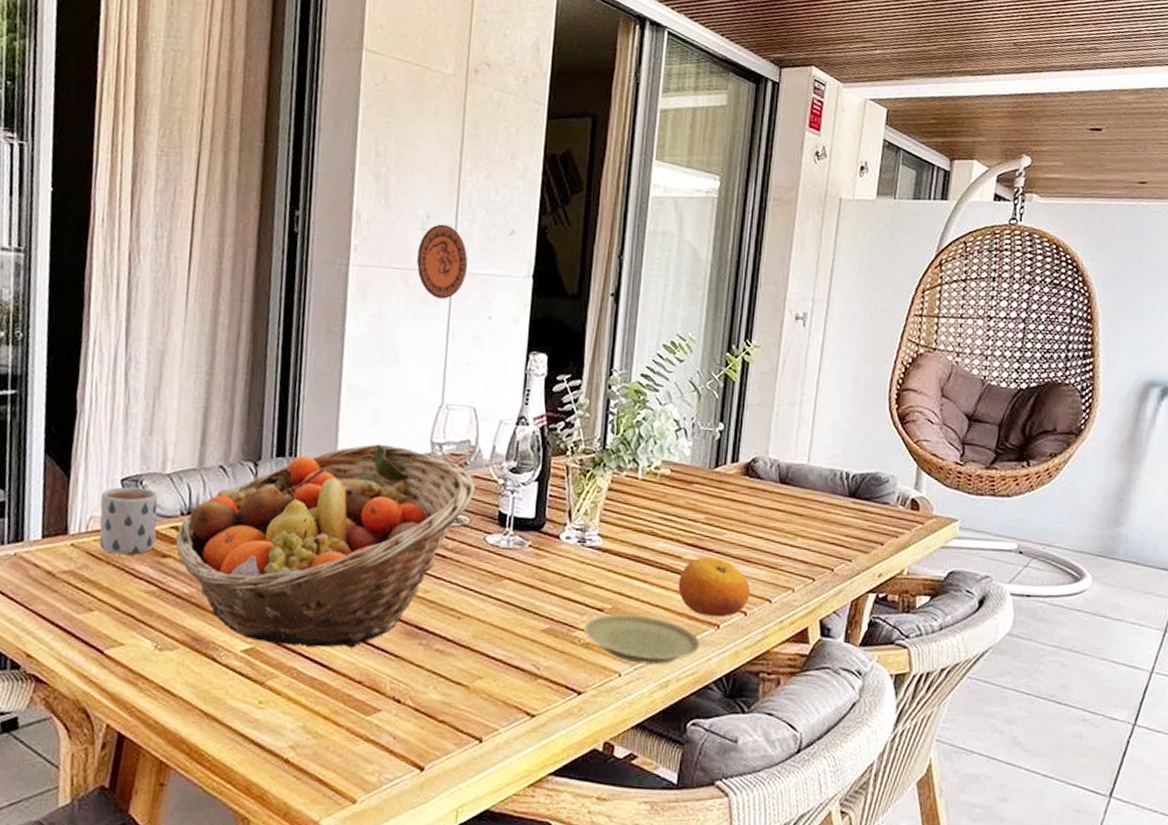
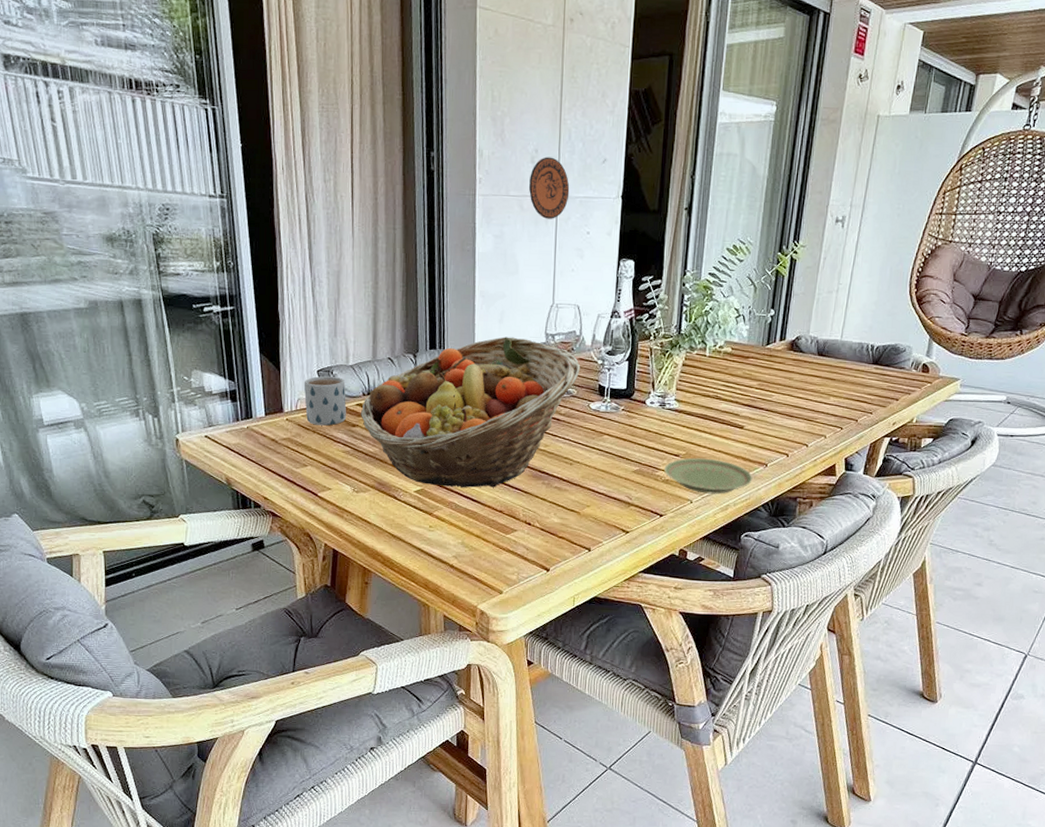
fruit: present [678,557,750,618] -> none [736,414,792,459]

